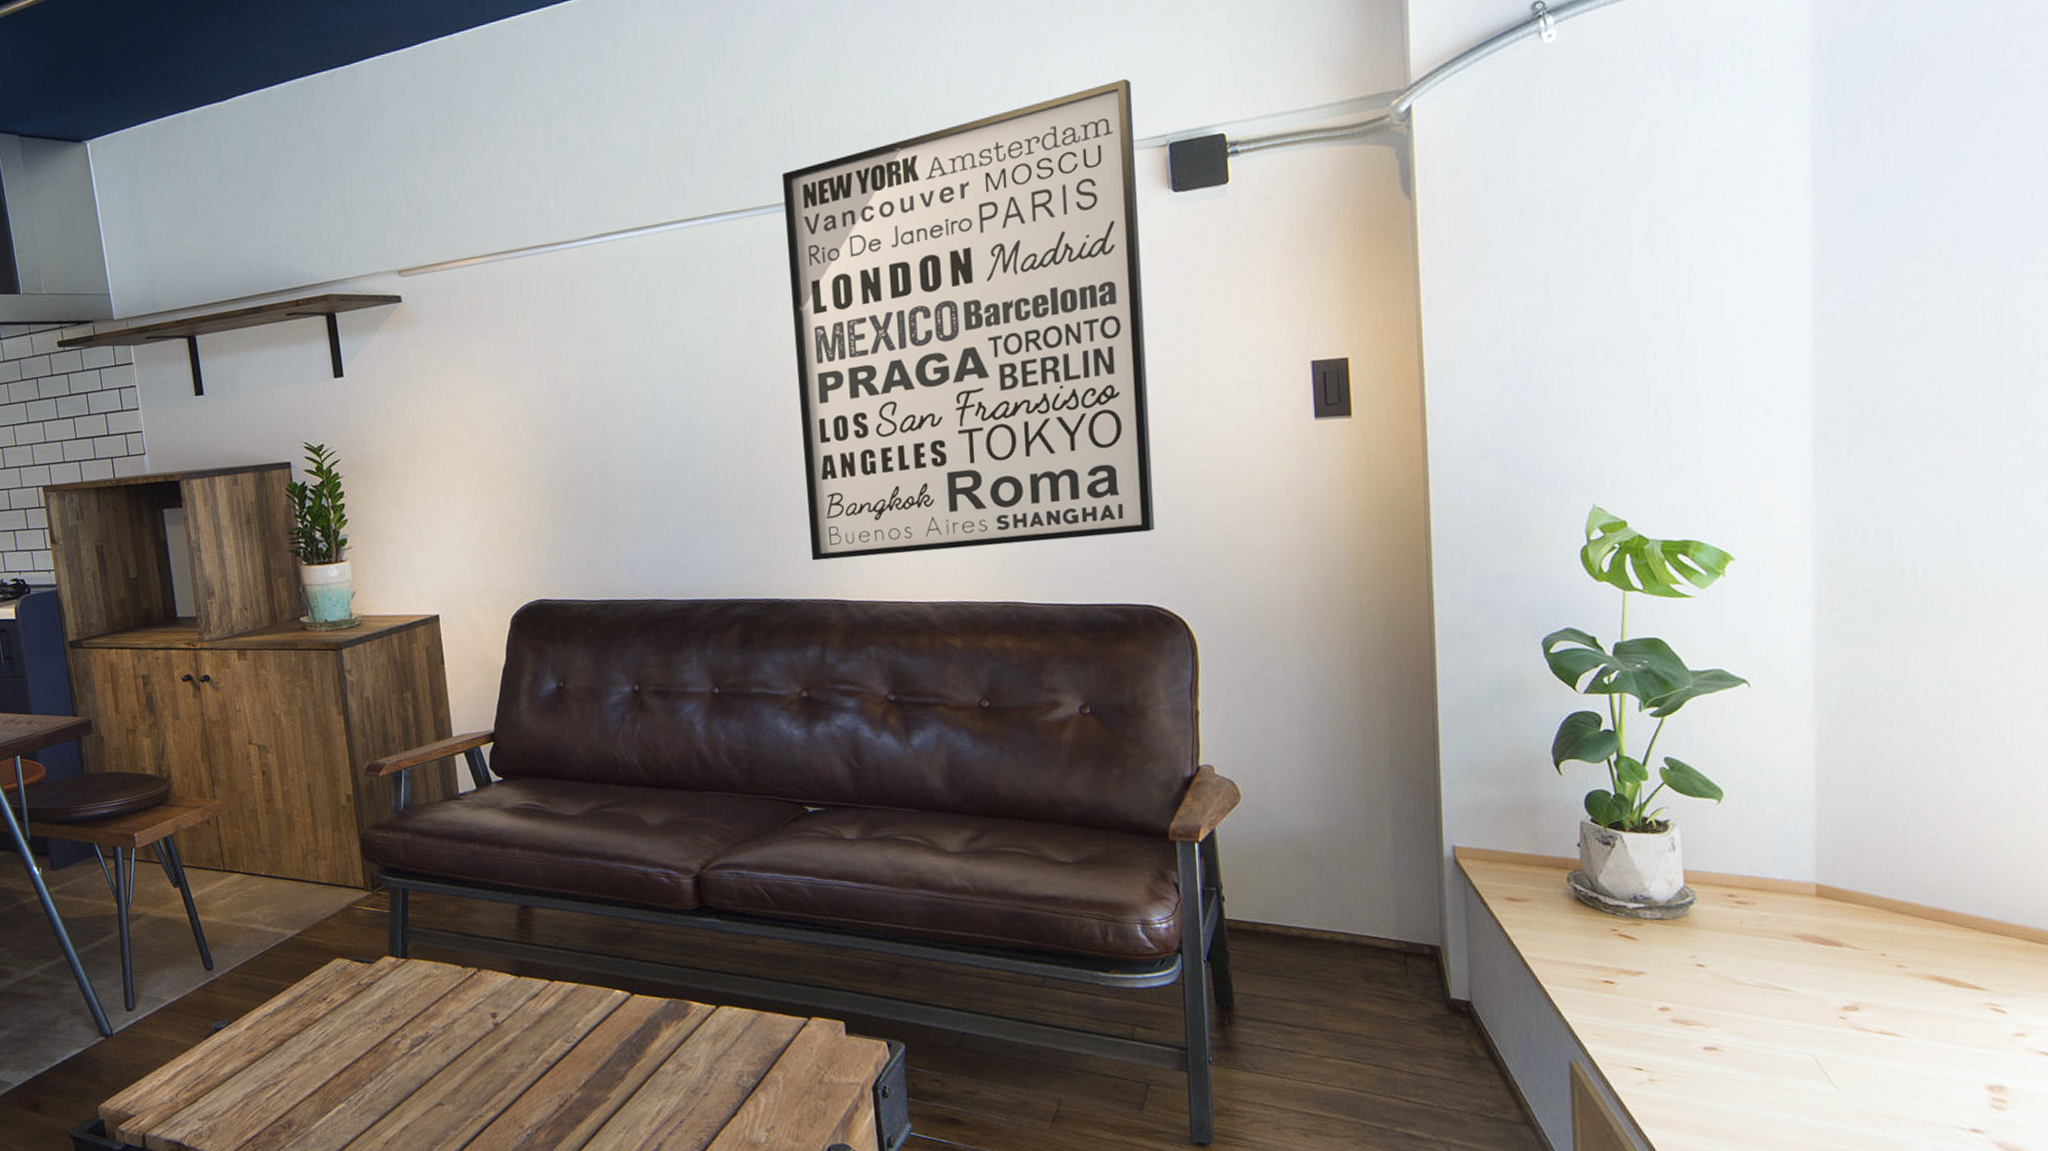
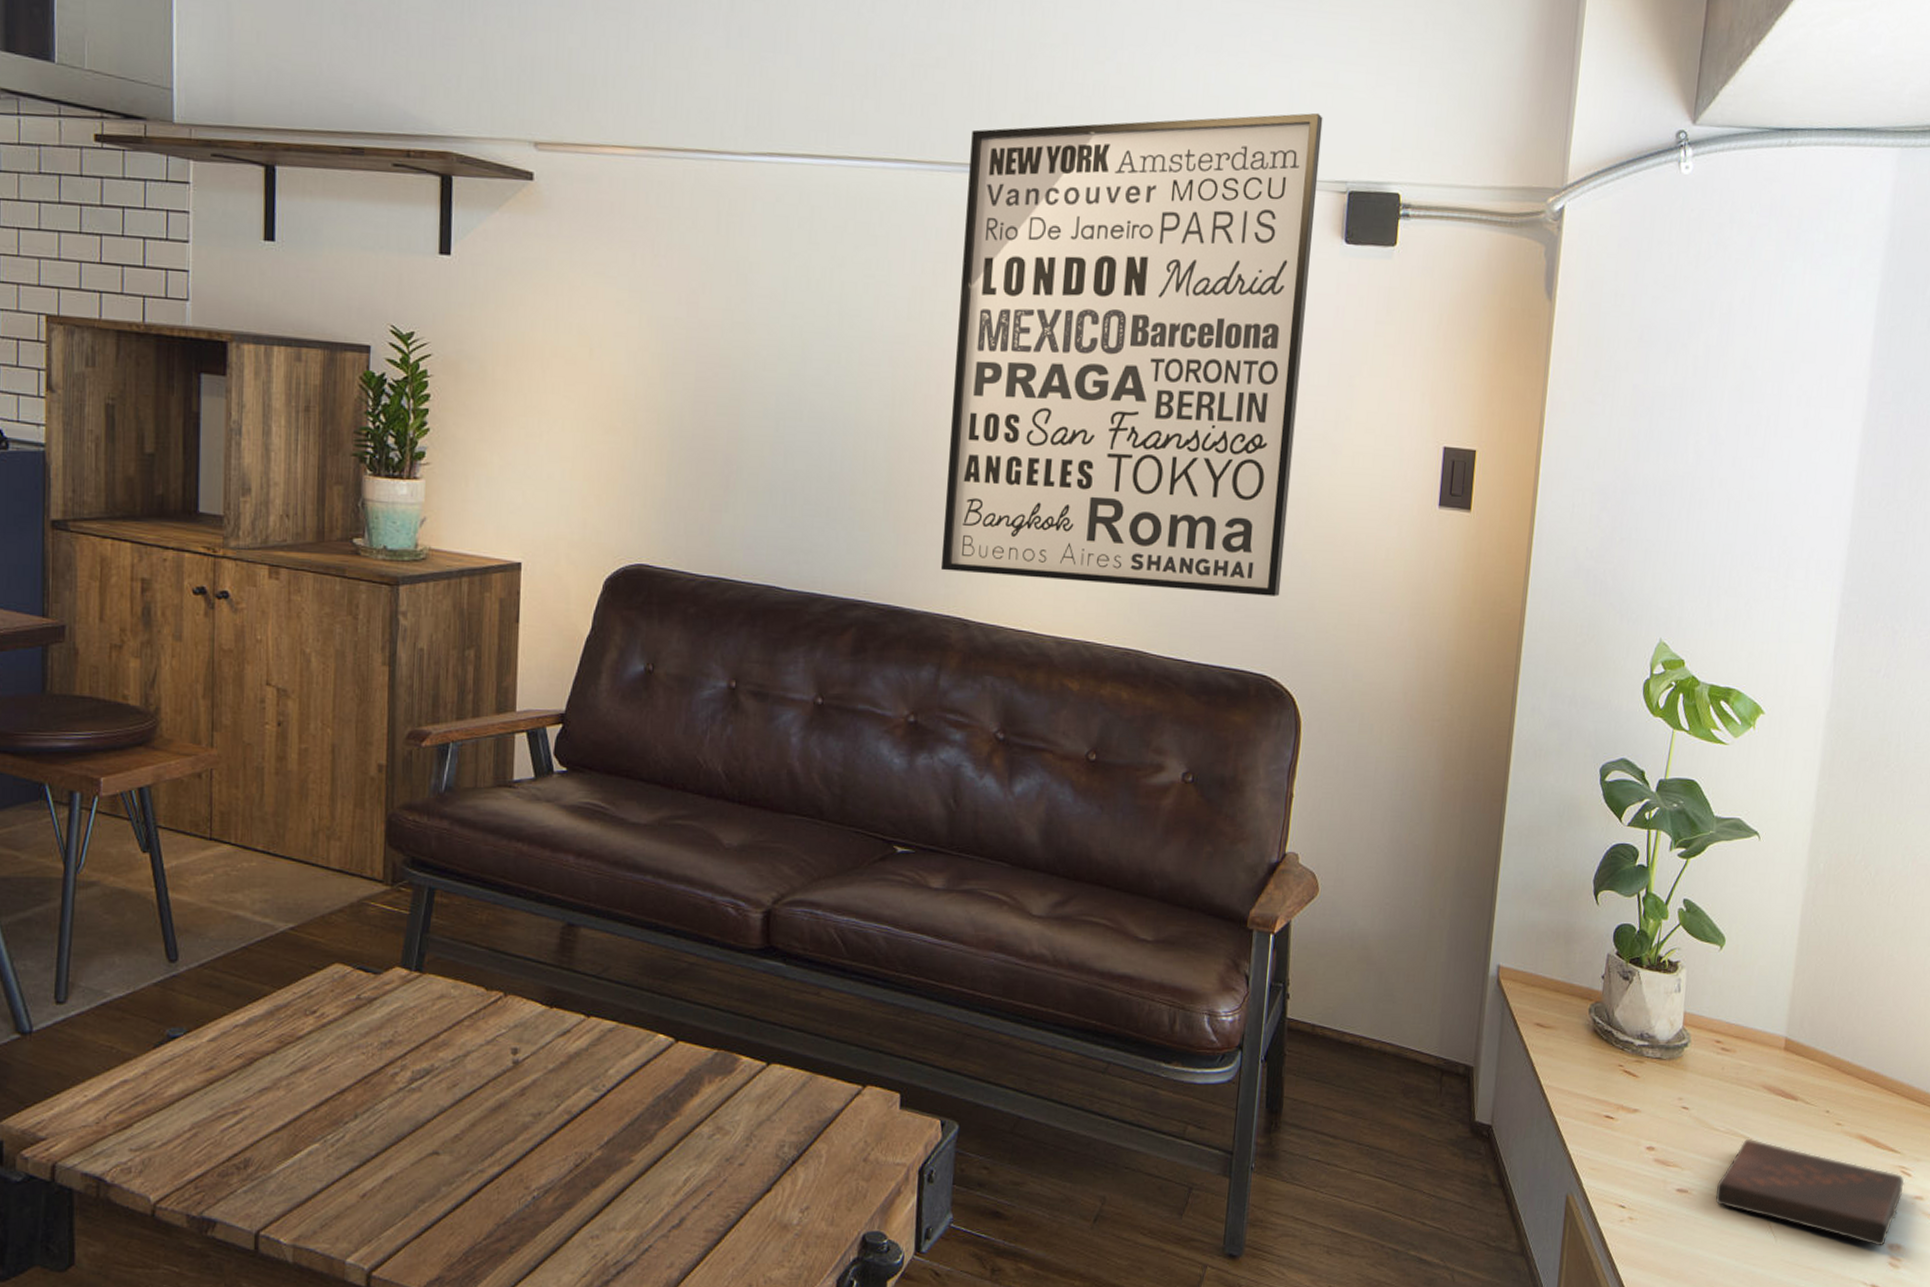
book: none [1752,989,1998,1089] -> present [1715,1138,1904,1246]

